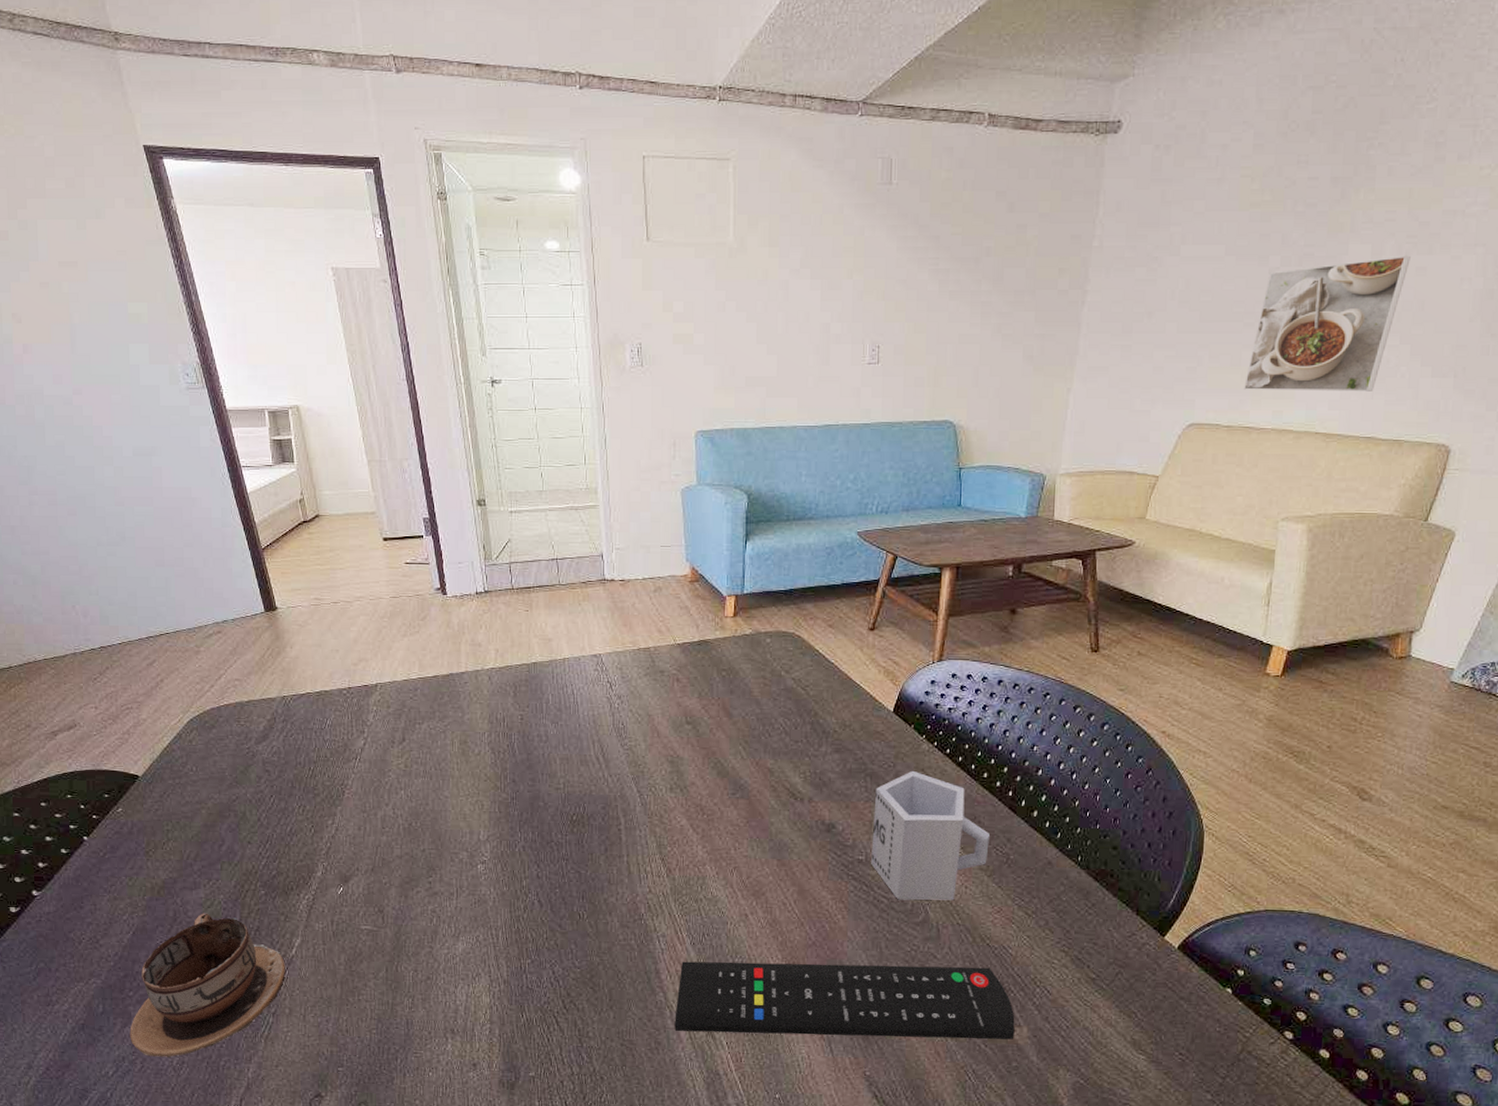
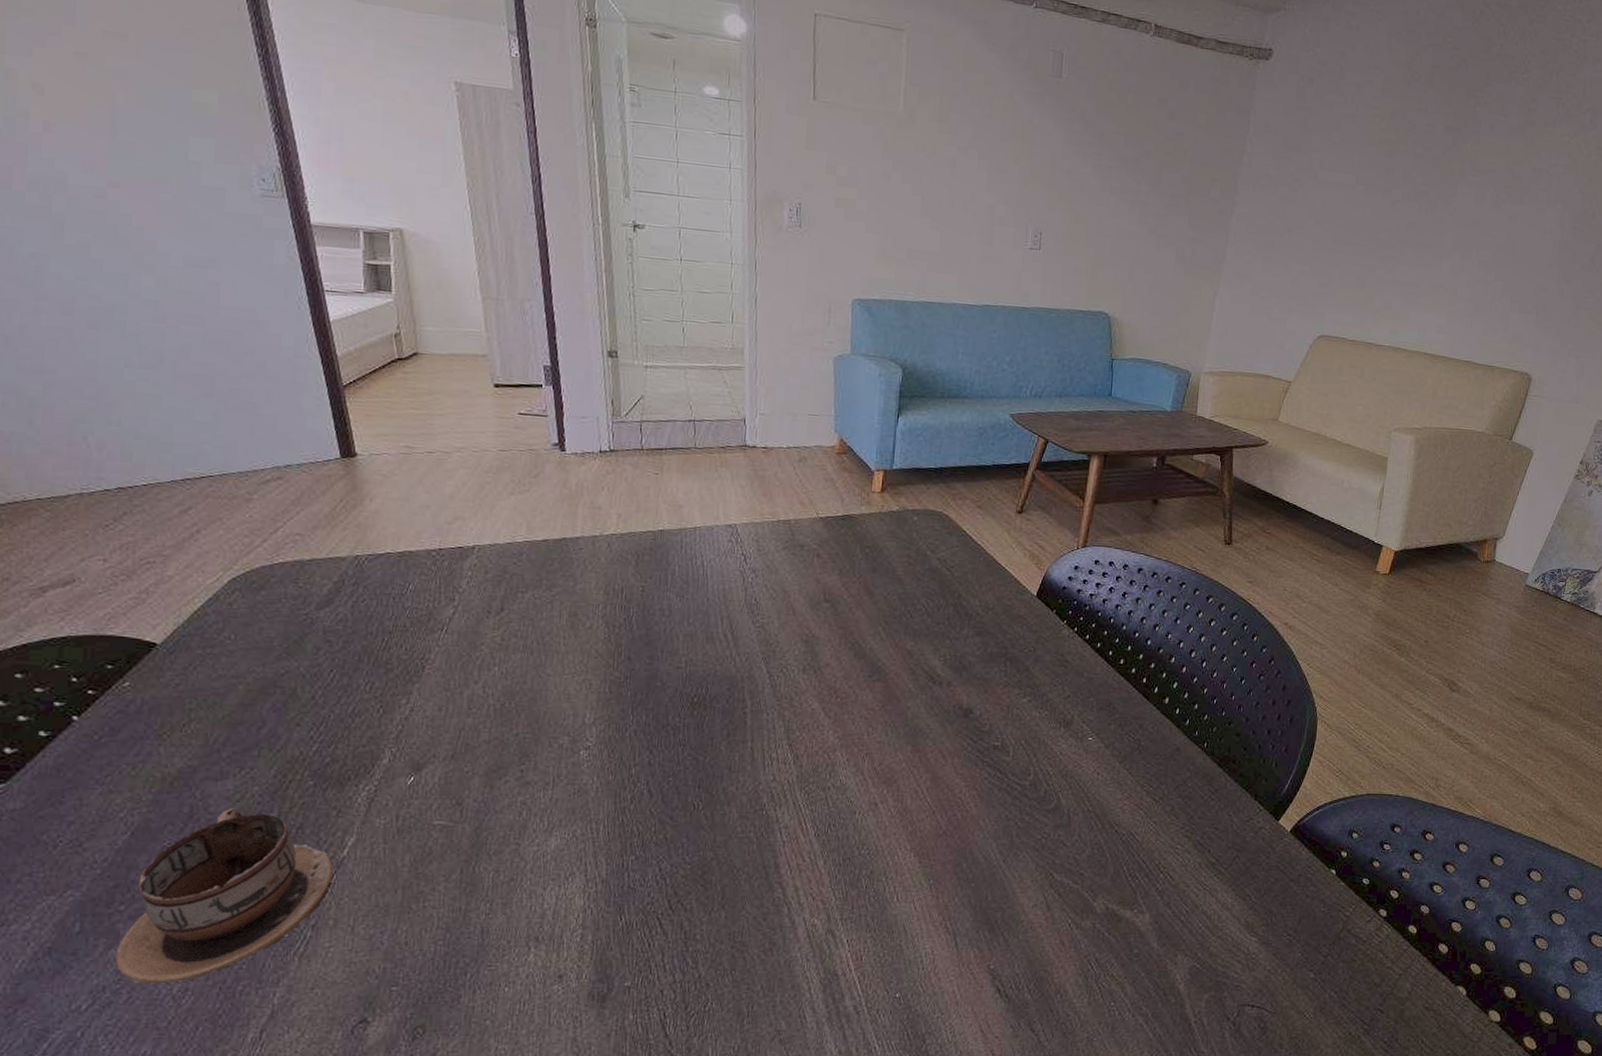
remote control: present [674,961,1015,1040] -> none [792,854,1138,930]
cup: present [871,770,990,901] -> none [1006,655,1123,787]
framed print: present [1244,255,1411,392] -> none [1367,203,1506,321]

